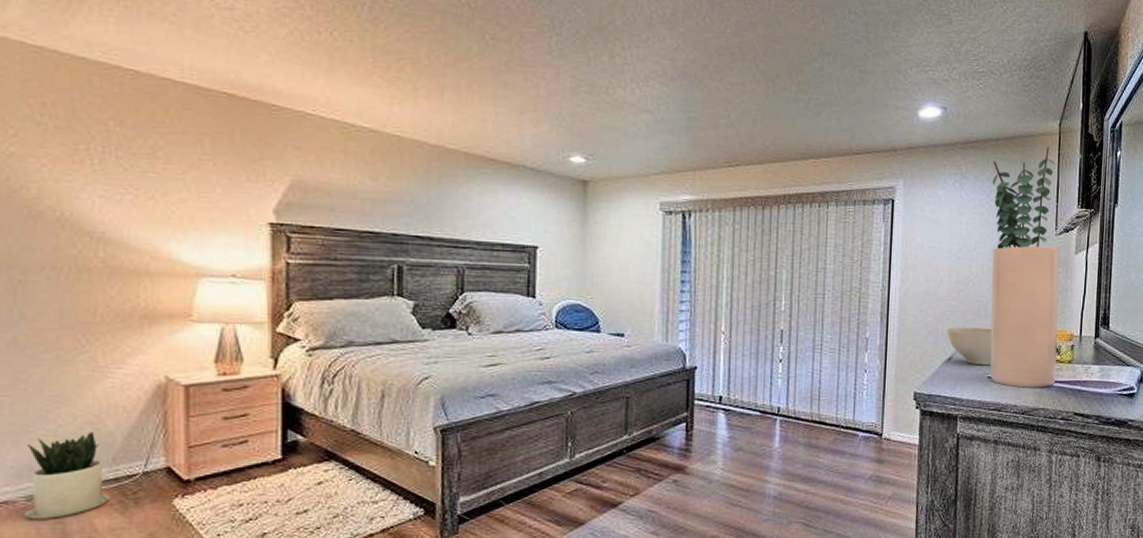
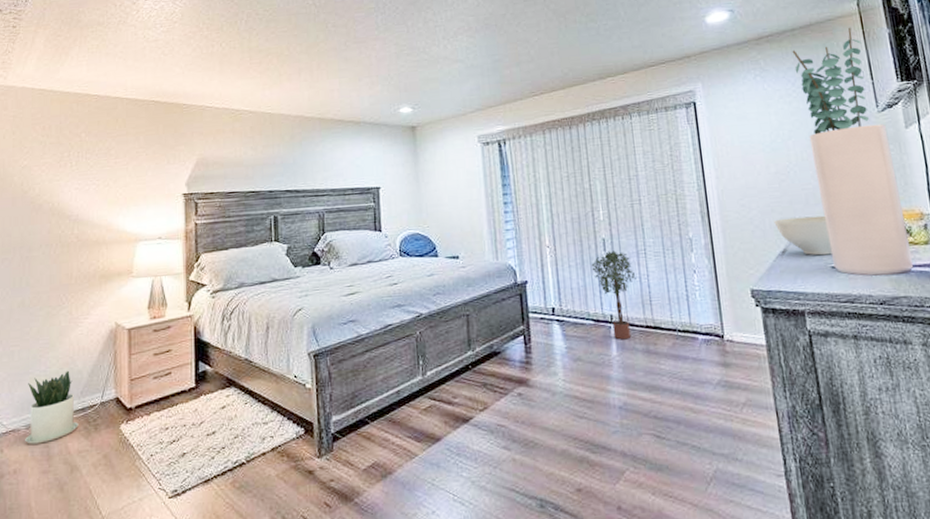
potted tree: none [766,343,809,433] -> present [591,251,636,340]

